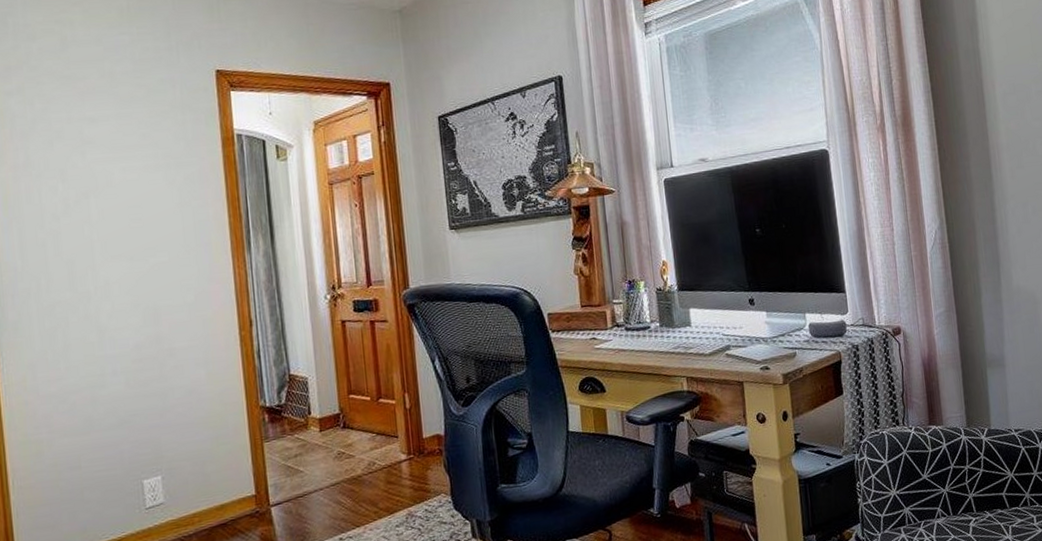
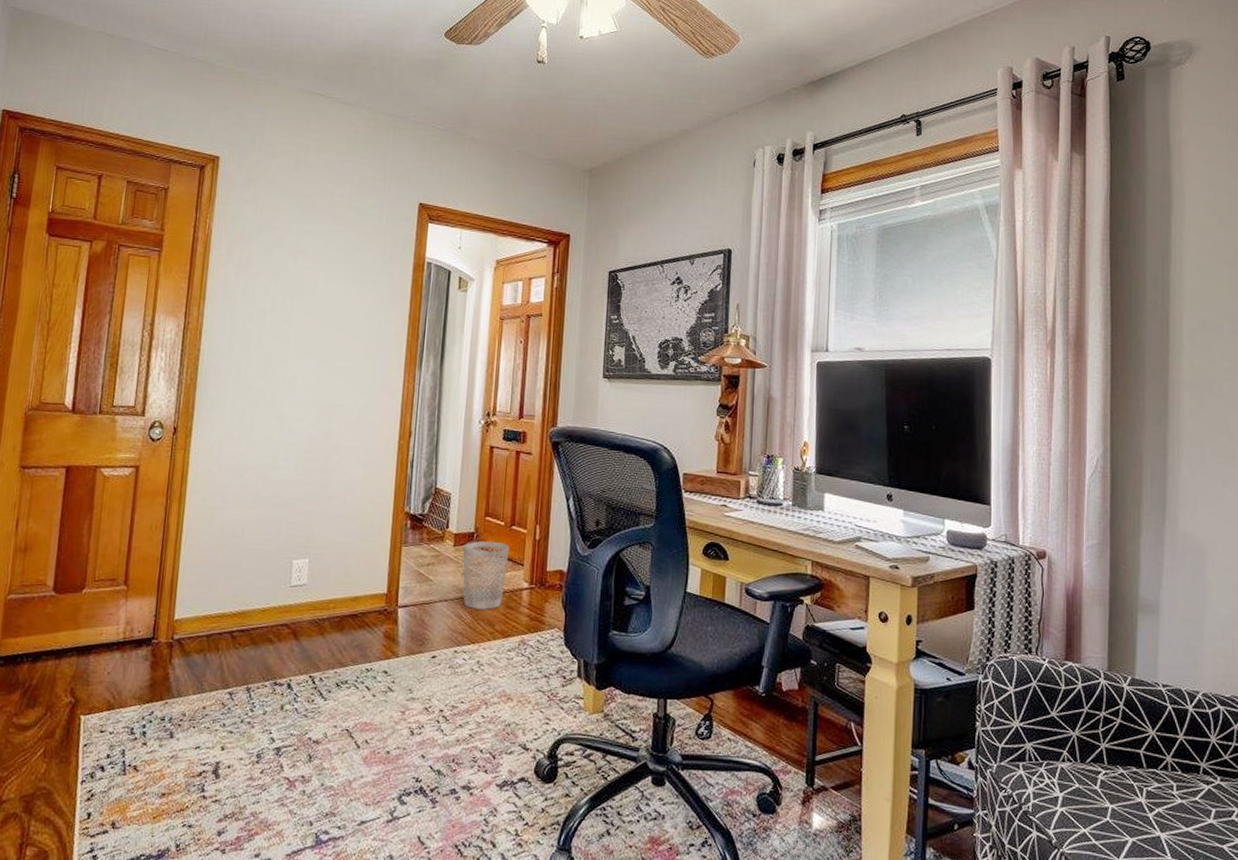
wastebasket: none [329,418,382,492] -> present [462,541,510,610]

